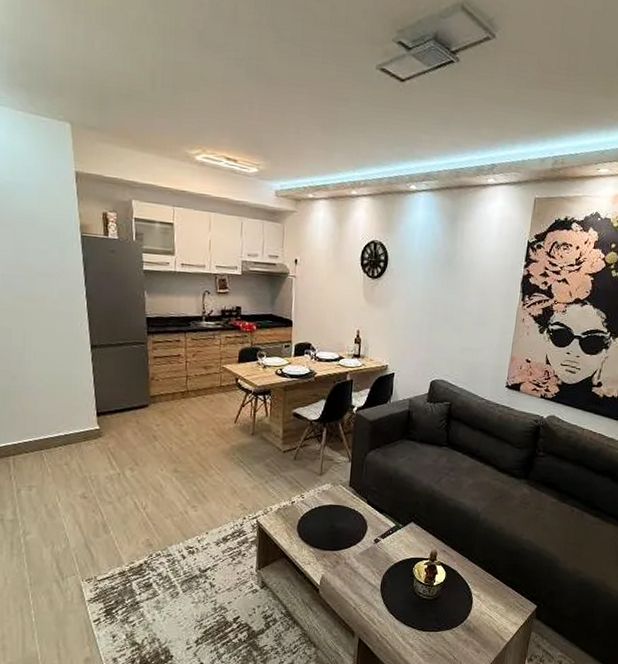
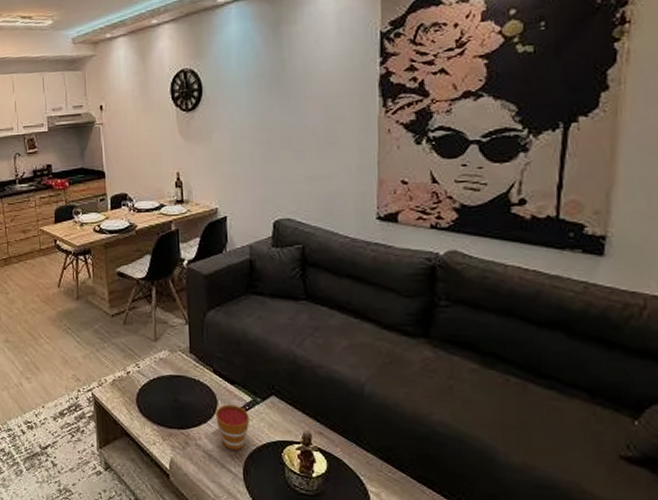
cup: none [364,529,392,567] -> present [215,404,250,450]

